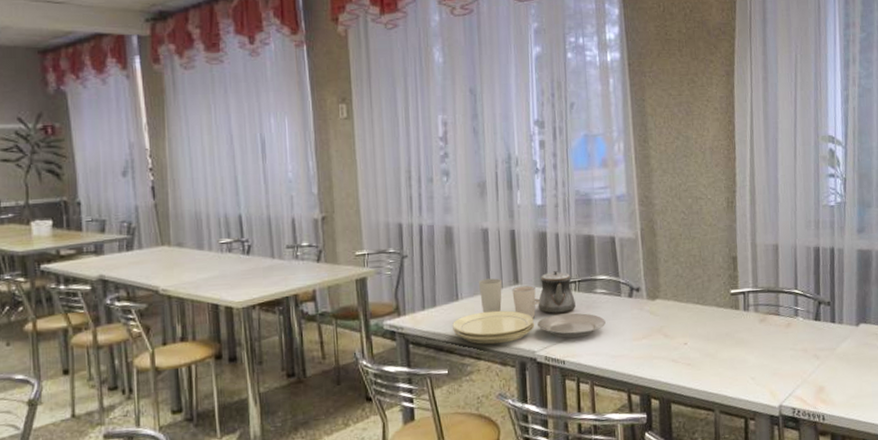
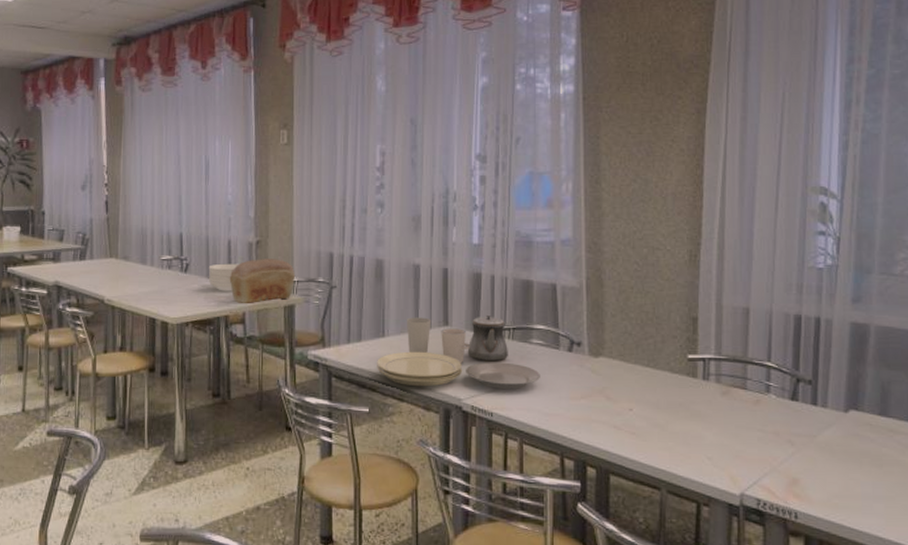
bowl: none [272,241,304,271] -> present [208,263,238,291]
bread: none [296,233,365,281] -> present [229,259,295,303]

